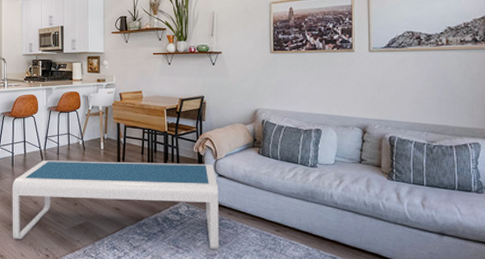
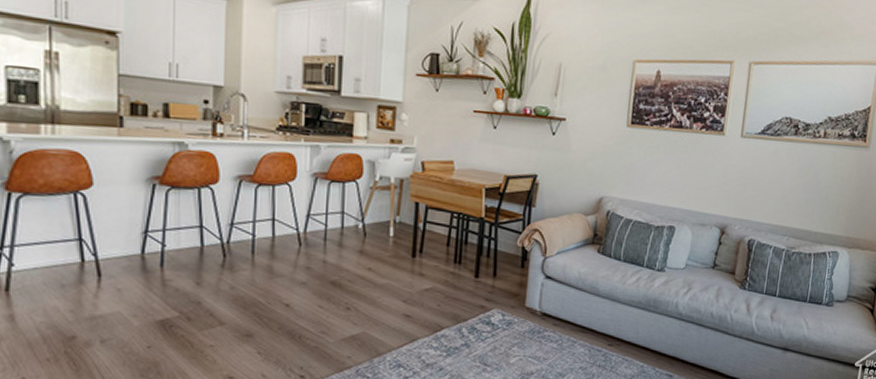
coffee table: present [12,160,219,250] -> none [249,247,545,368]

